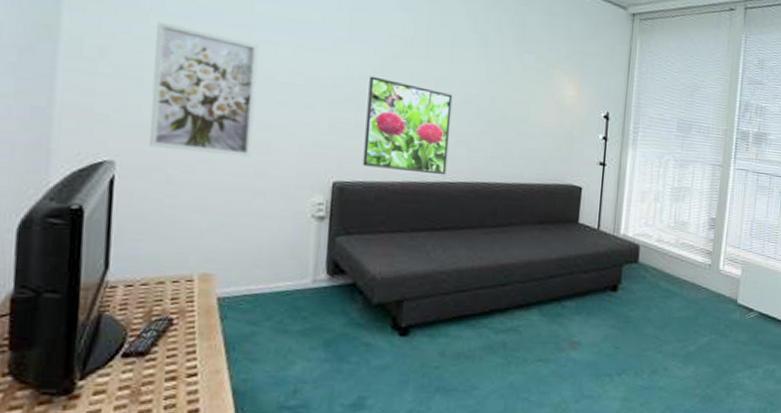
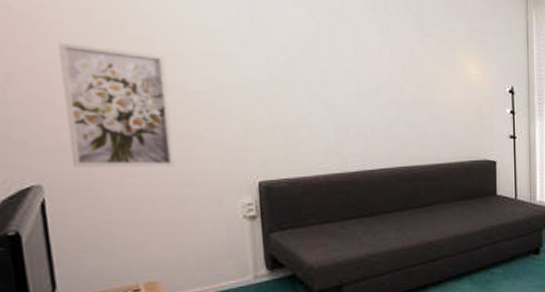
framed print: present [362,76,453,176] -> none [279,75,366,164]

